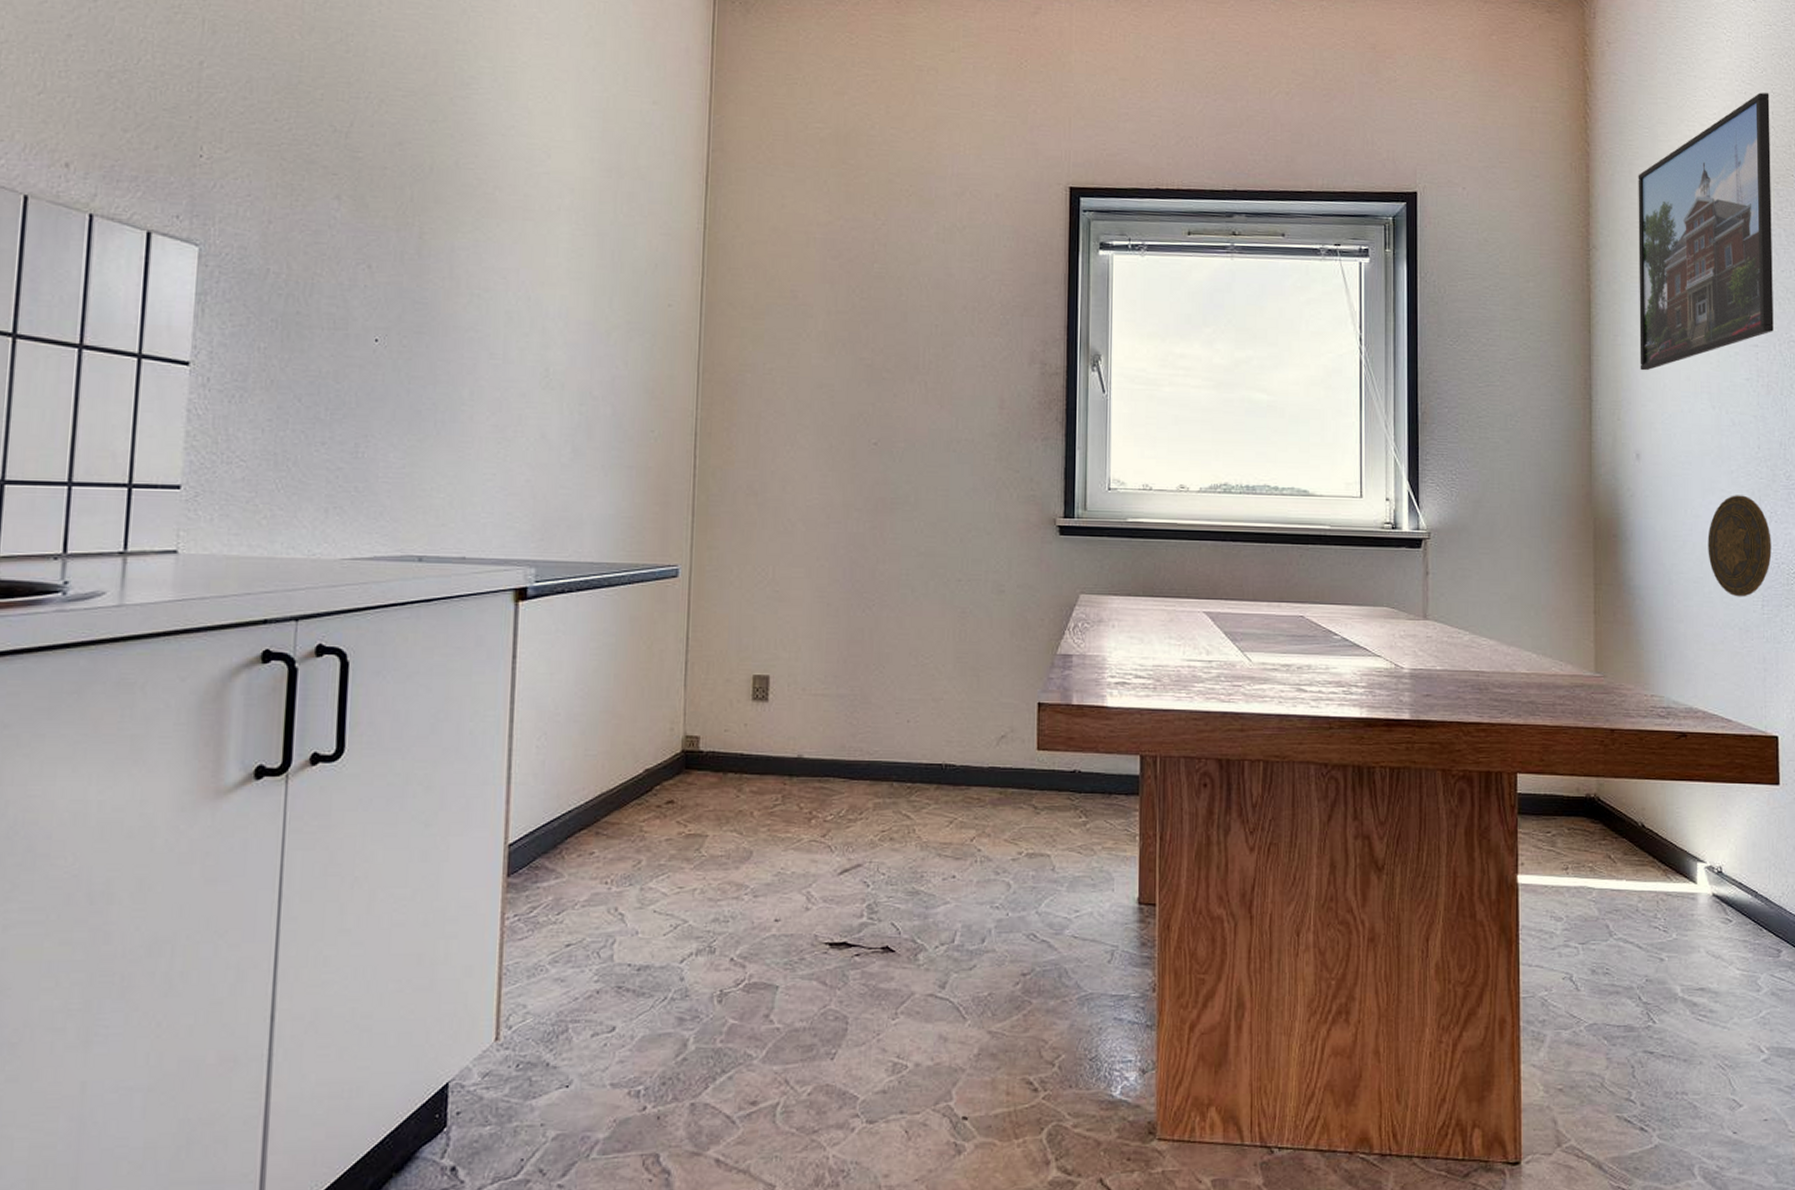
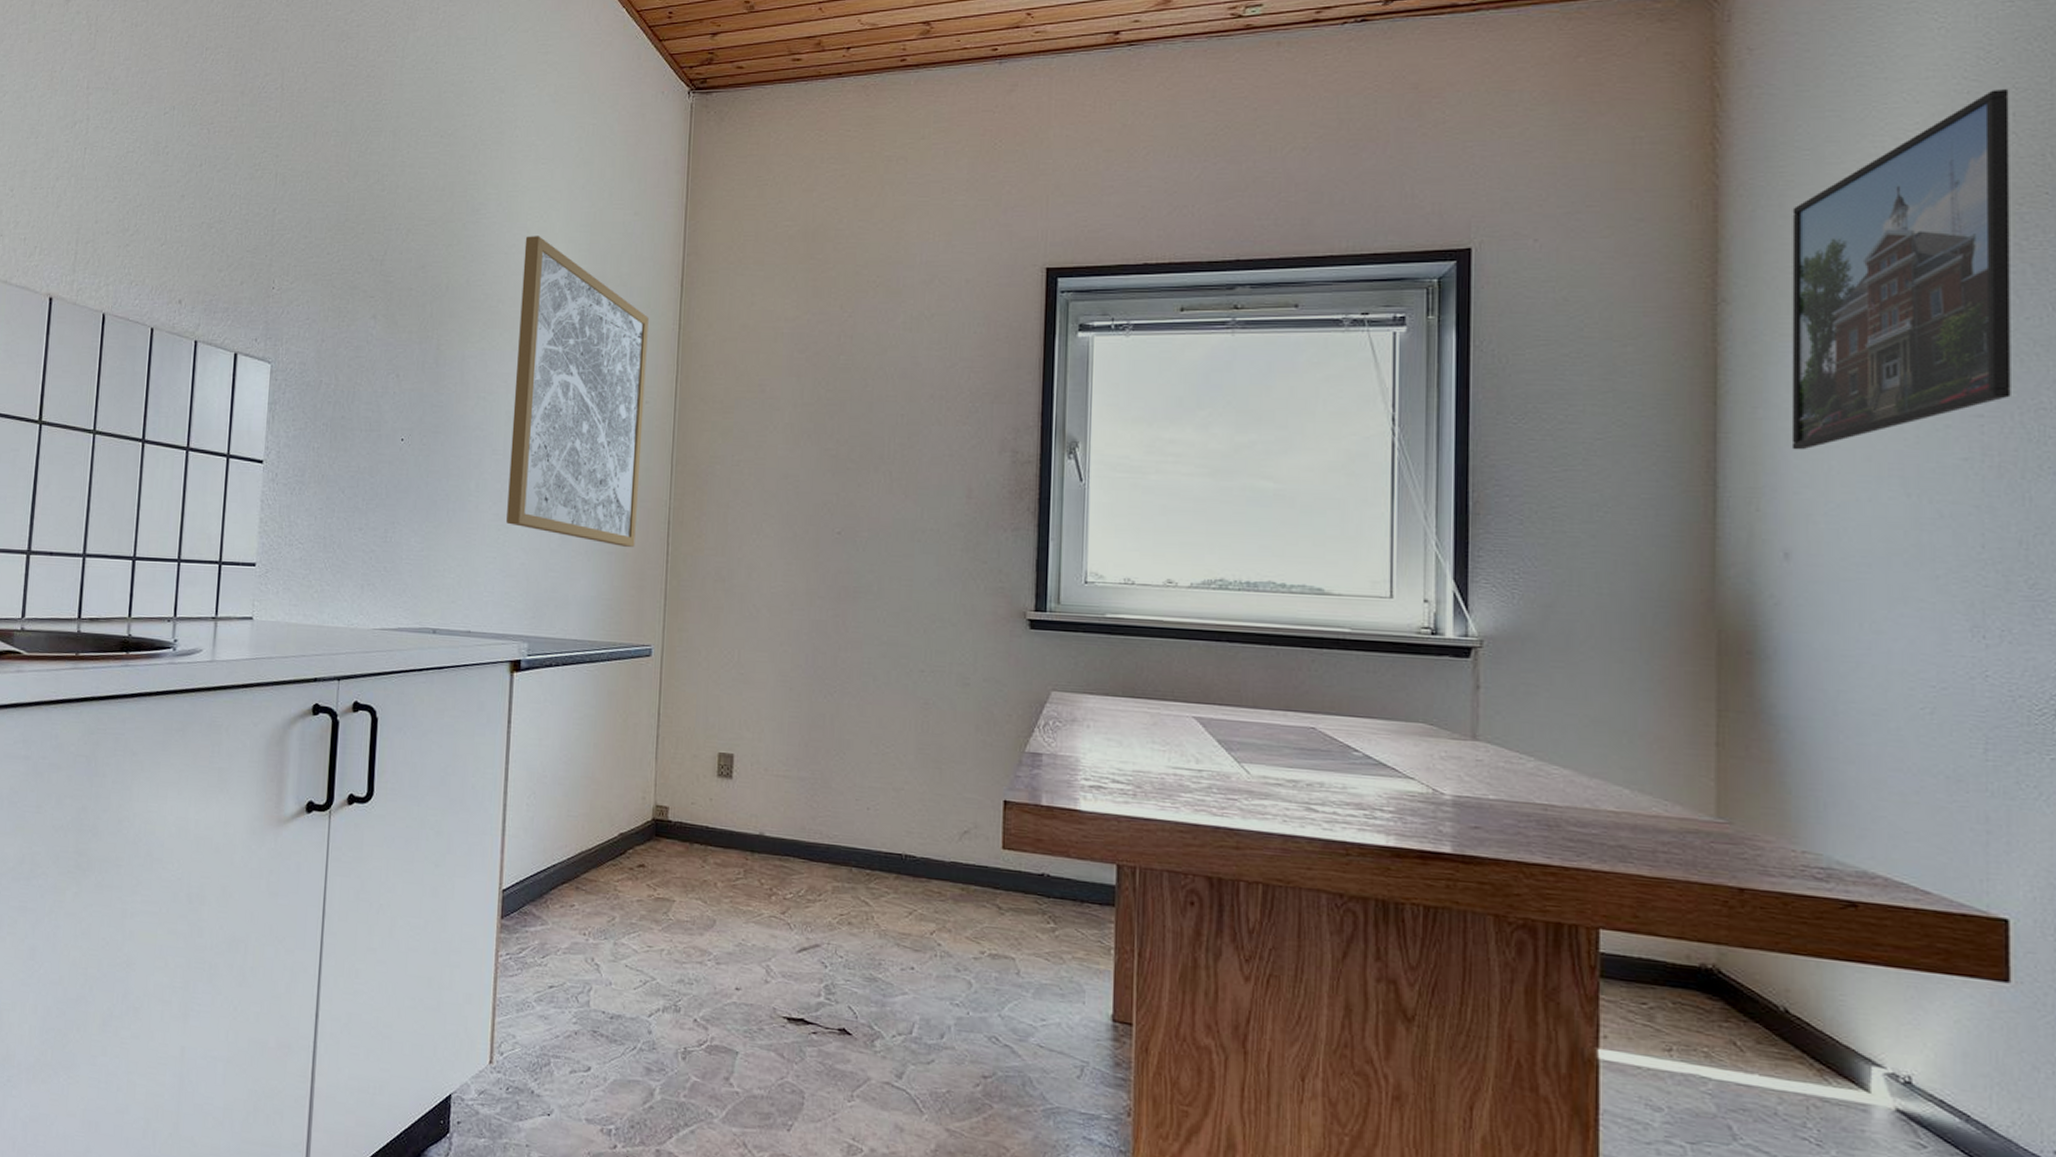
wall art: none [508,117,670,460] -> present [506,236,649,547]
decorative plate: present [1707,495,1772,597] -> none [1896,606,2002,738]

